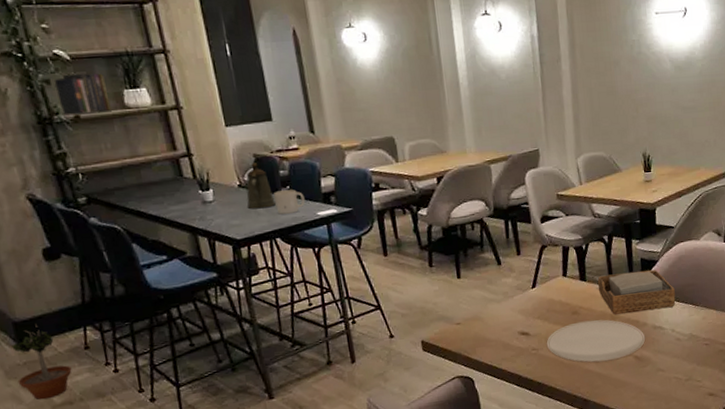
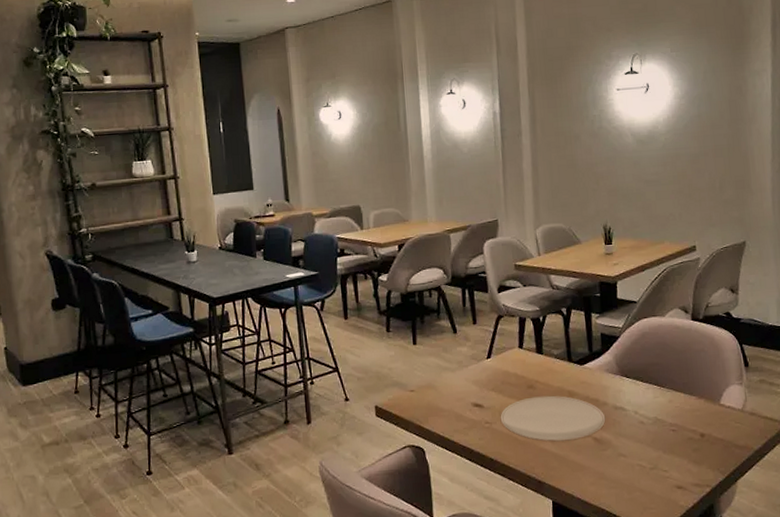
potted tree: present [12,323,72,400] -> none [16,367,62,439]
books: present [55,73,112,114] -> none [80,148,121,182]
coffee pot: present [245,163,276,209] -> none [225,227,250,270]
mug: present [274,189,306,215] -> none [249,253,276,276]
napkin holder: present [597,270,676,315] -> none [555,345,639,391]

